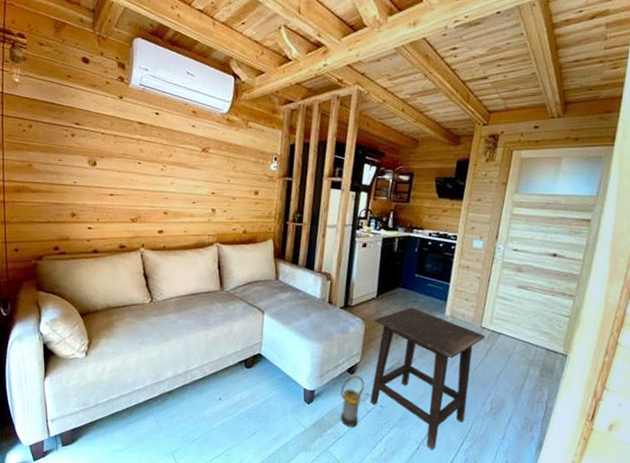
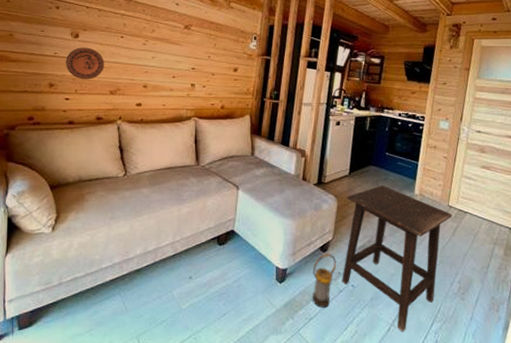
decorative plate: none [85,175,124,209] -> present [66,47,105,80]

